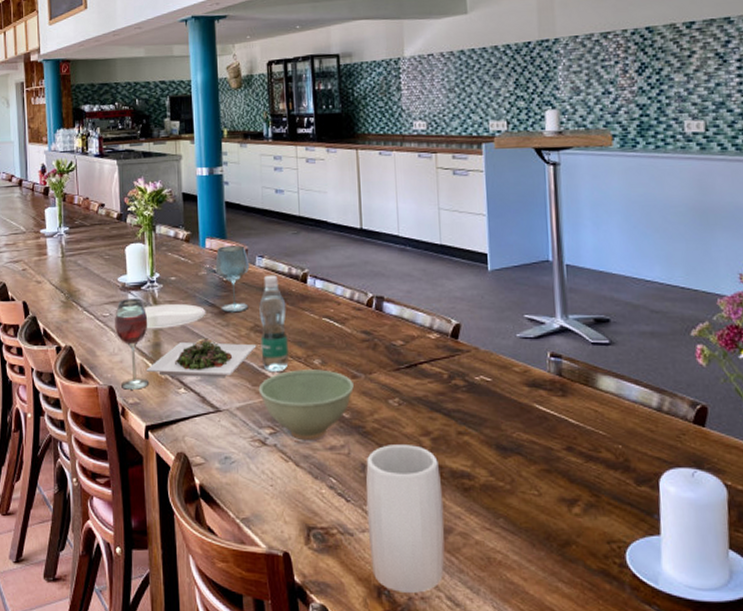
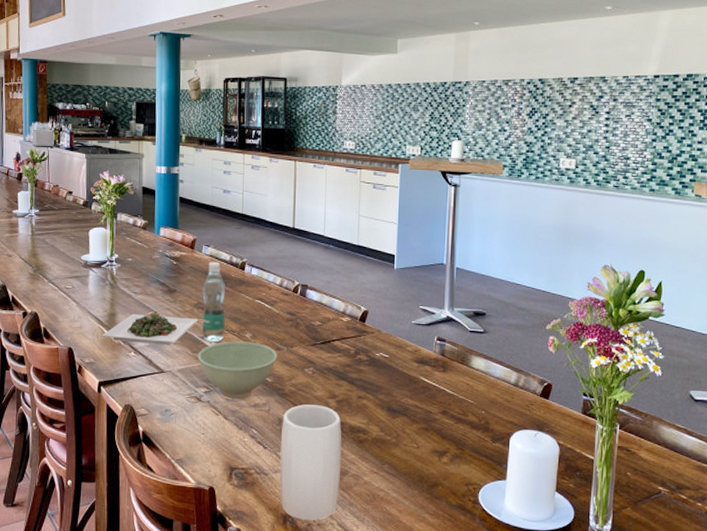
toaster: none [57,135,82,158] -> present [32,129,54,148]
wineglass: present [115,298,148,390] -> none [76,274,106,351]
plate: present [144,303,206,329] -> none [103,280,157,302]
wine glass: present [215,245,250,313] -> none [167,235,197,292]

